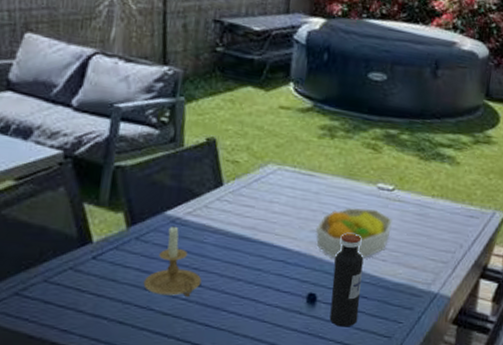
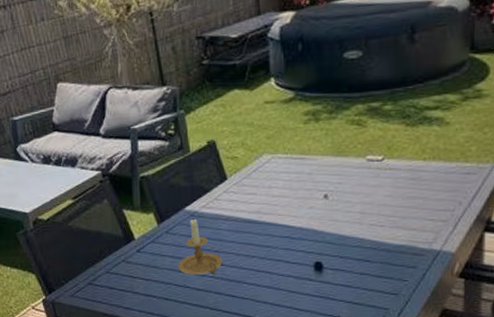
fruit bowl: present [315,208,393,259] -> none [313,180,387,230]
water bottle: present [329,233,364,327] -> none [335,206,364,289]

